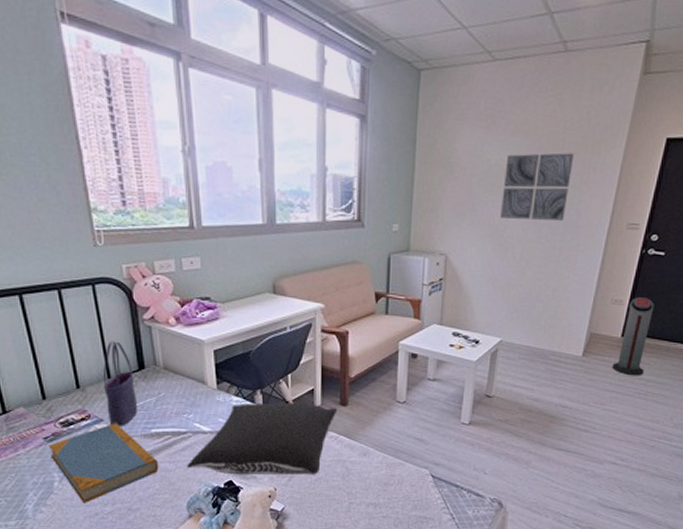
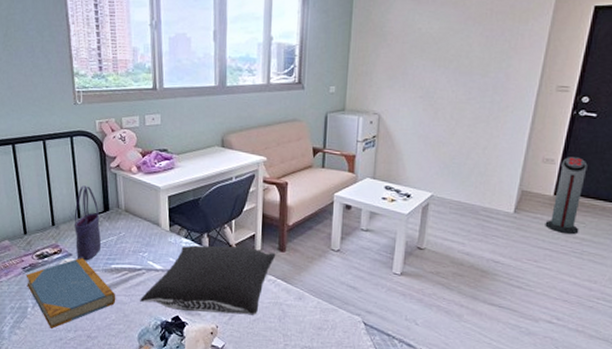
wall art: present [501,153,575,221] -> none [431,21,502,83]

